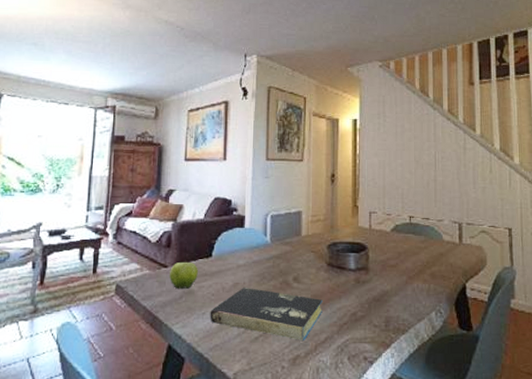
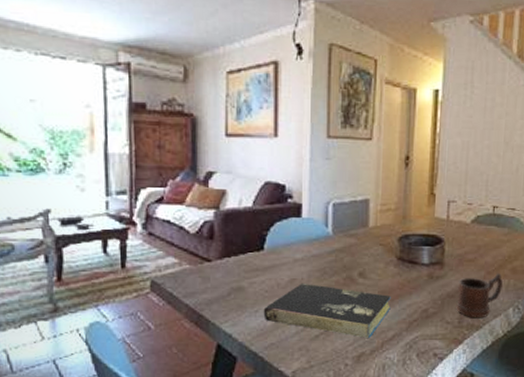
fruit: present [169,260,198,289] -> none [214,254,248,285]
mug: none [382,278,423,322] -> present [456,273,503,318]

